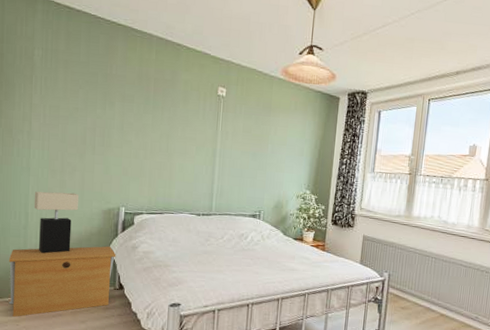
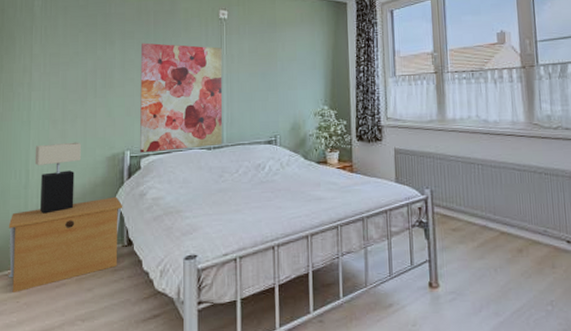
wall art: none [133,108,218,213] -> present [139,43,223,153]

